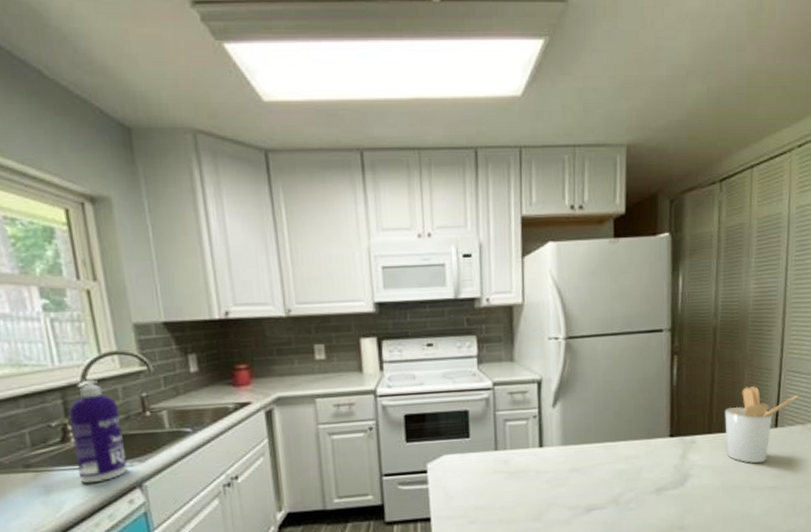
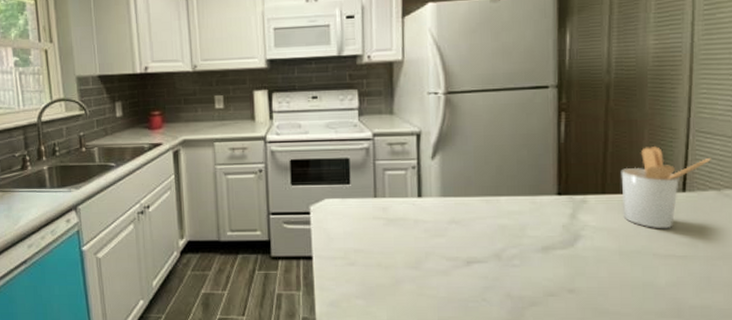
spray bottle: present [68,380,128,484] -> none [27,121,67,204]

